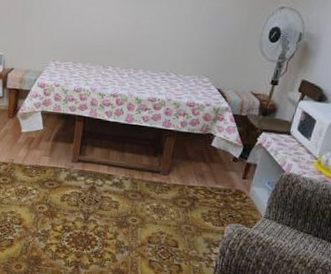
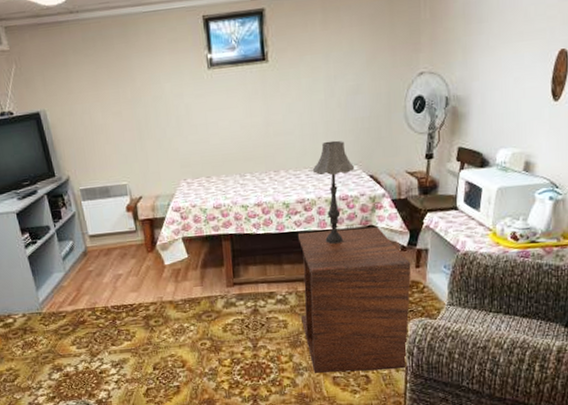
side table: none [131,127,239,266] -> present [297,226,411,373]
table lamp: none [167,51,206,144] -> present [312,140,355,245]

